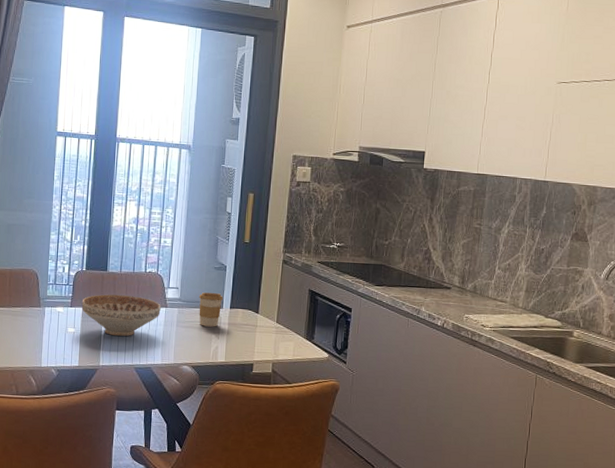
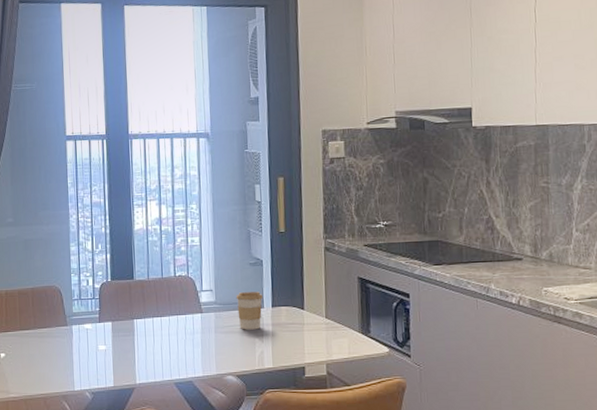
decorative bowl: present [81,294,161,337] -> none [110,304,196,350]

